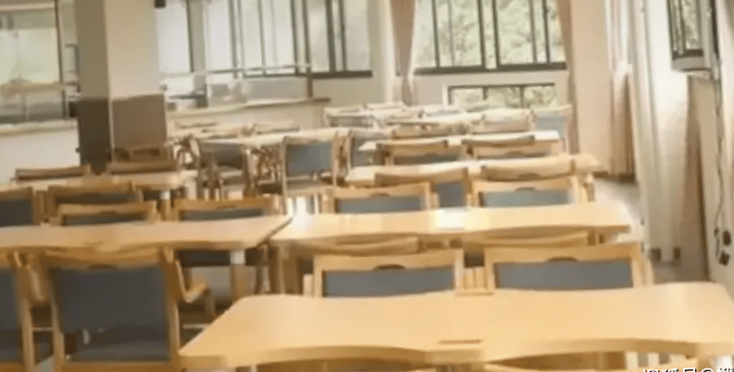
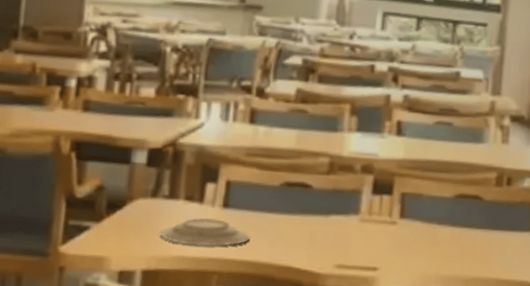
plate: none [267,308,352,337] -> present [159,217,250,246]

